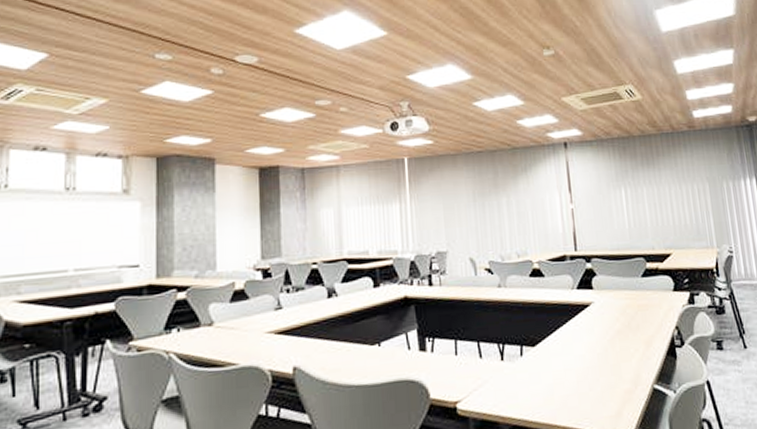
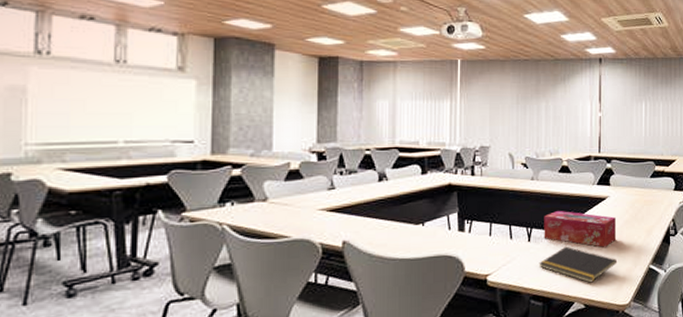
notepad: none [516,364,613,409] -> present [539,246,618,283]
tissue box: none [517,322,608,365] -> present [544,211,617,247]

